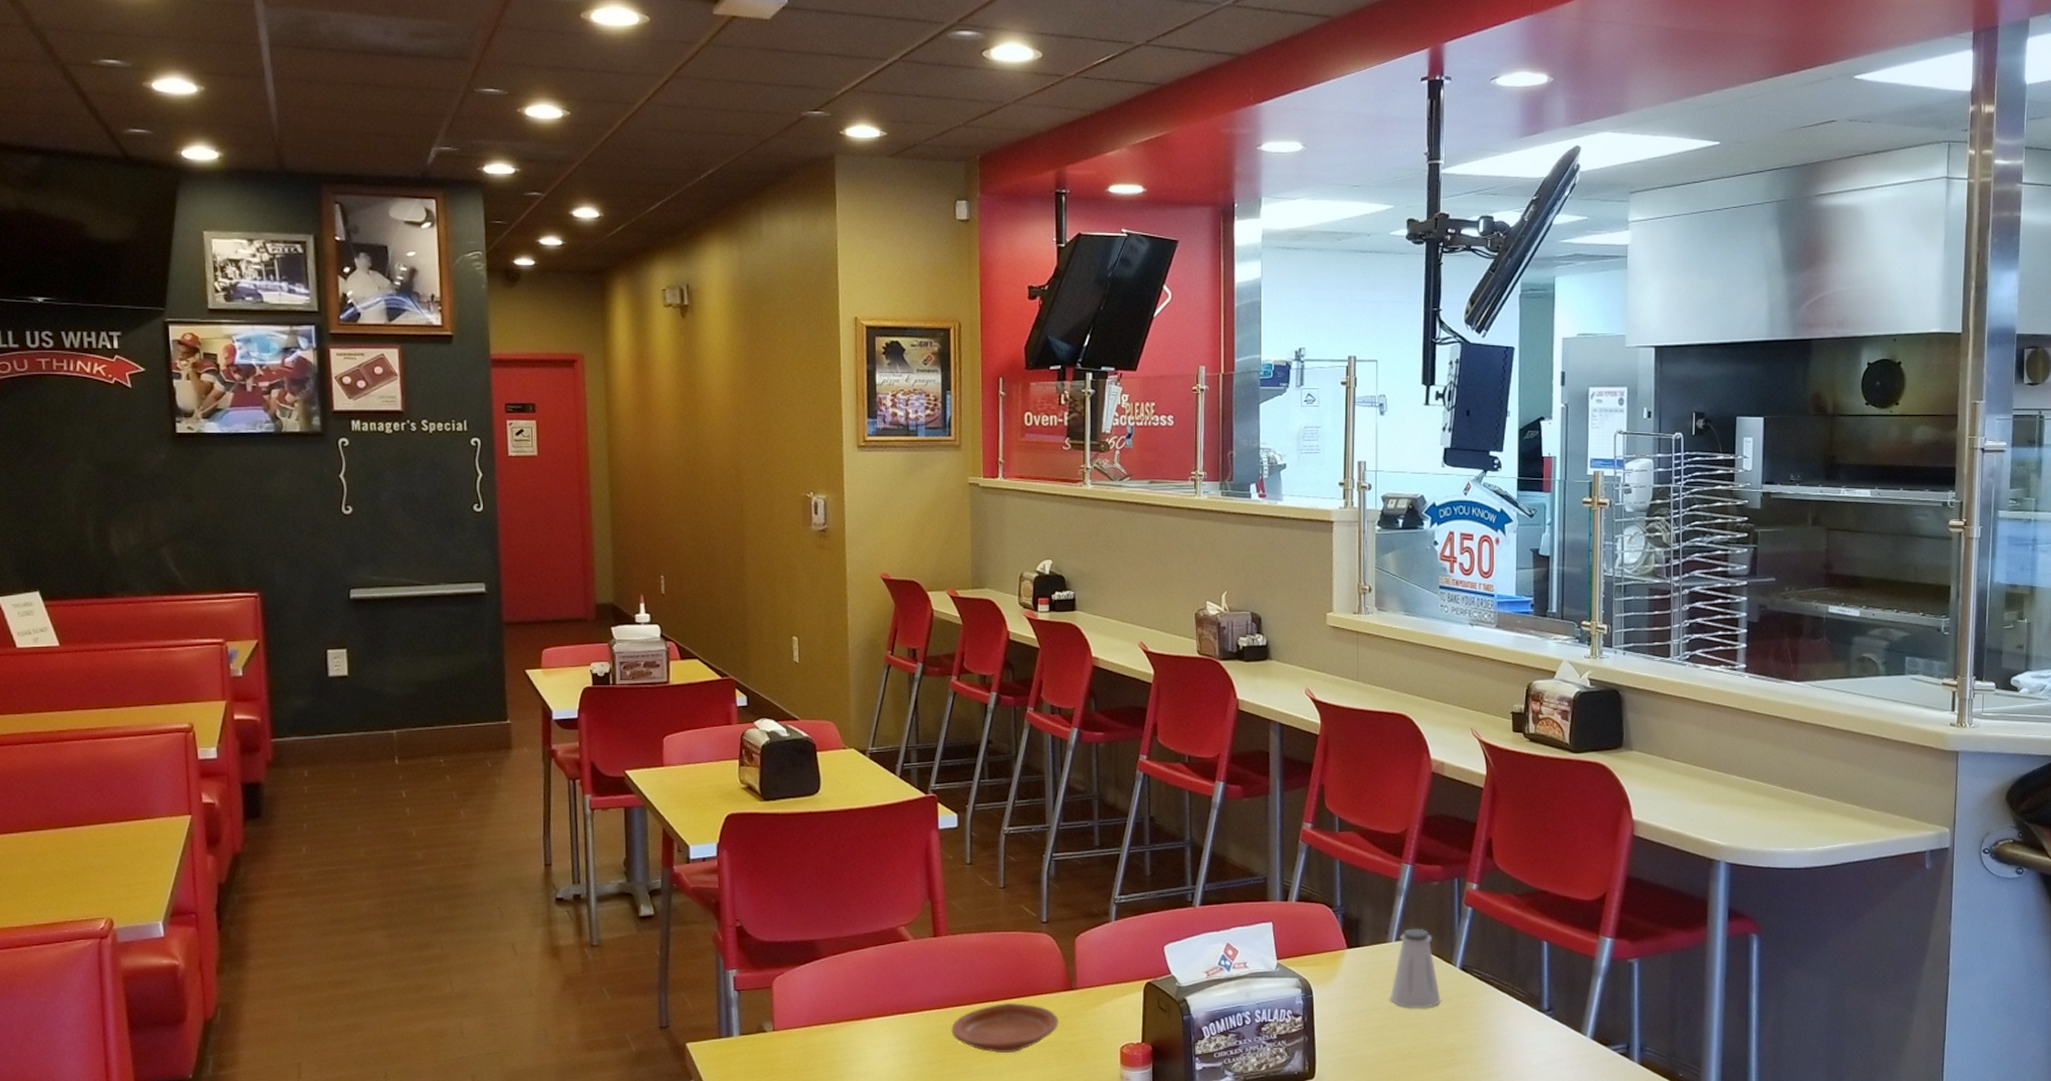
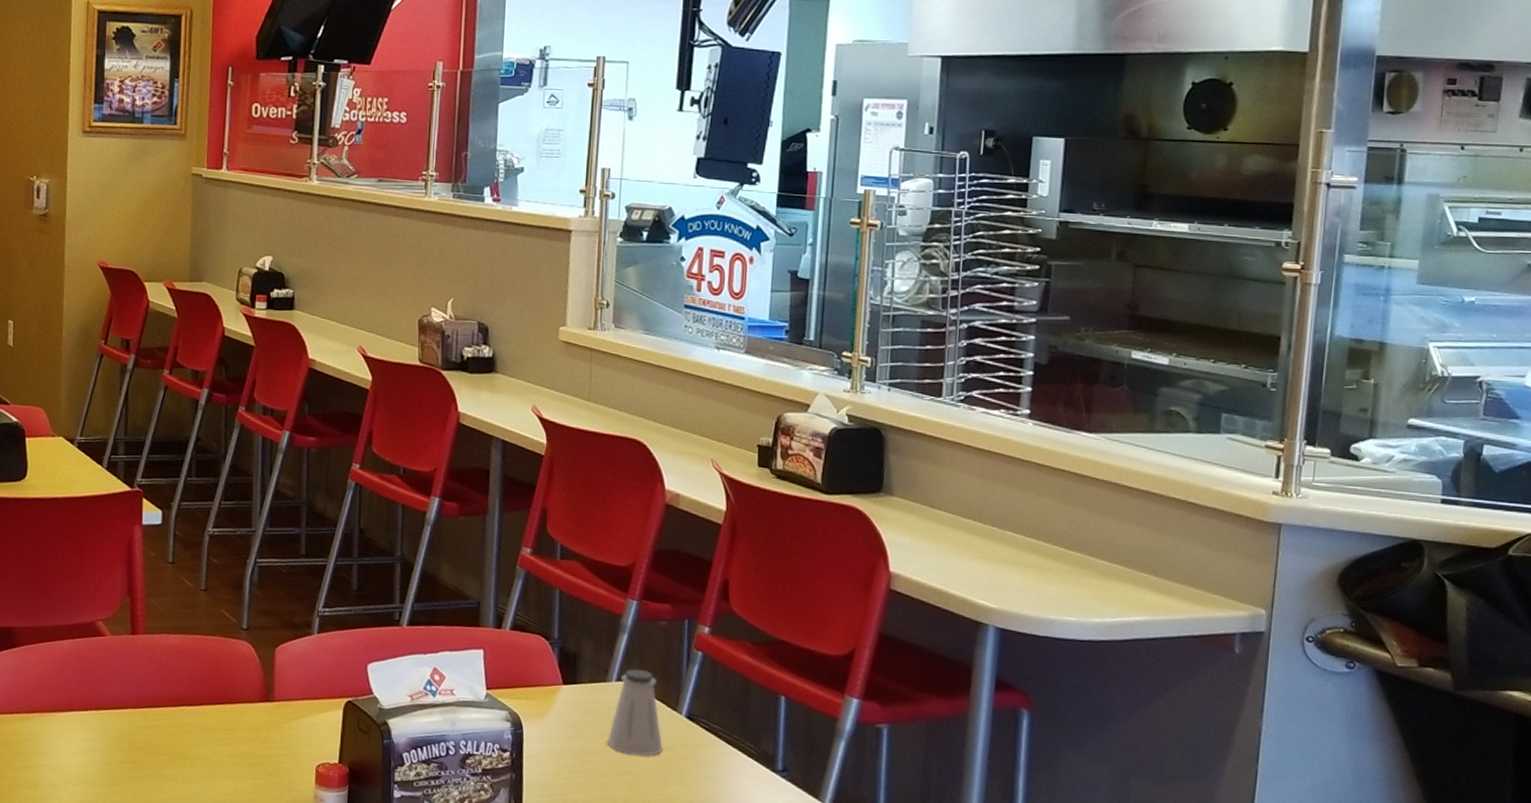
plate: present [950,1003,1060,1053] -> none [143,708,255,761]

